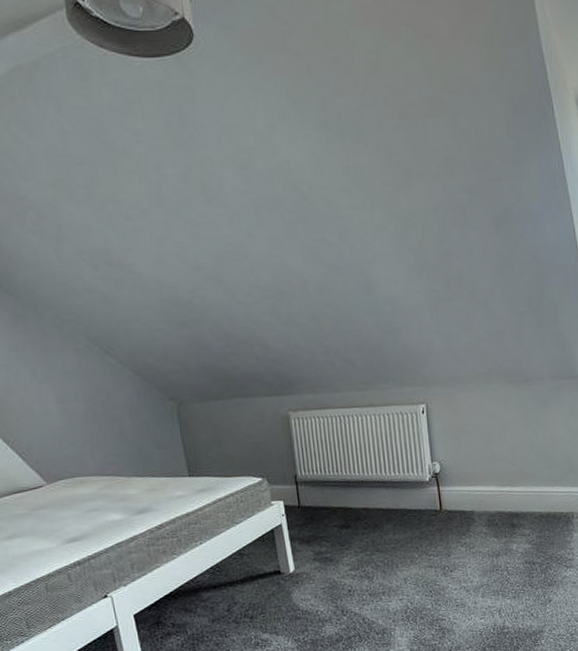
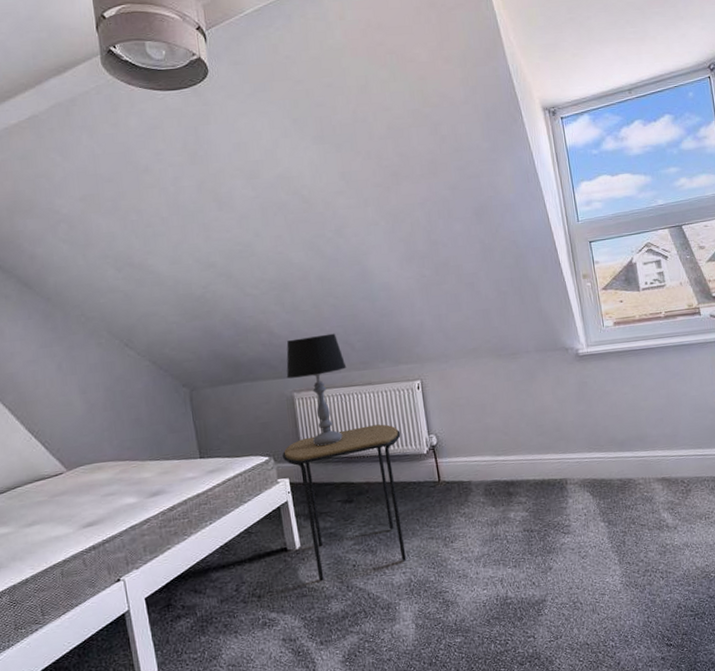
side table: none [277,449,404,605] -> present [282,424,407,582]
table lamp: none [281,349,347,469] -> present [286,333,347,446]

